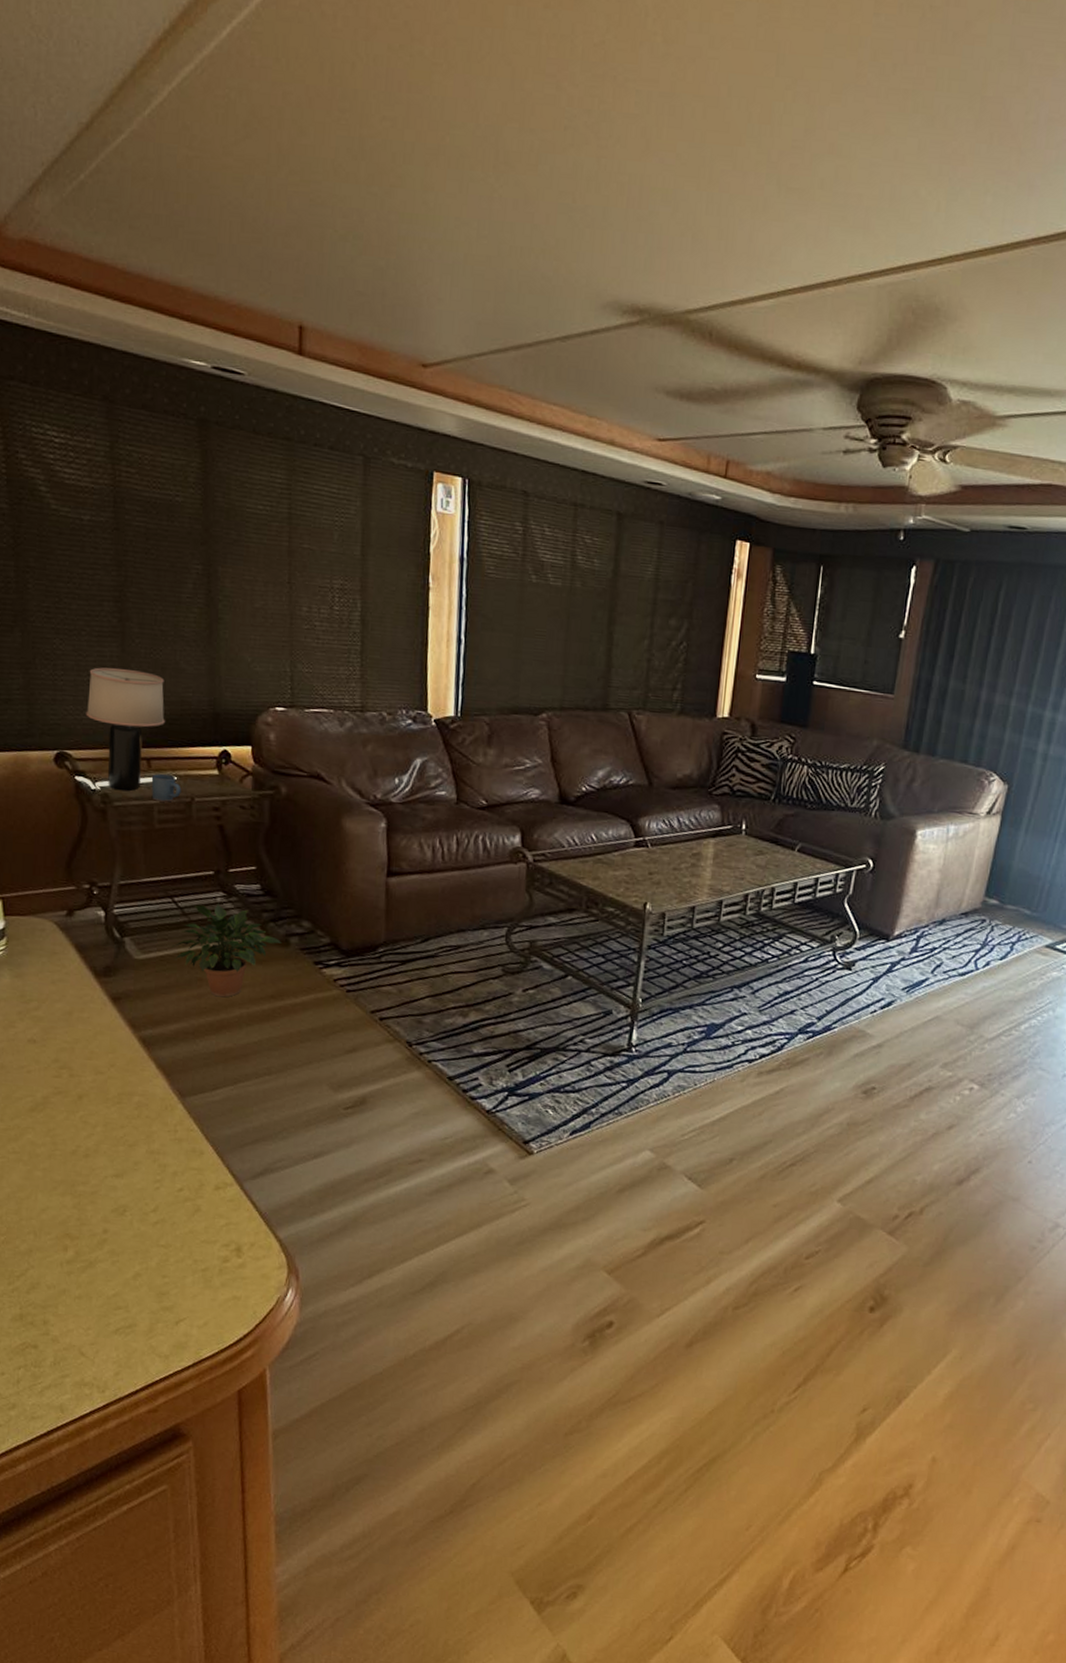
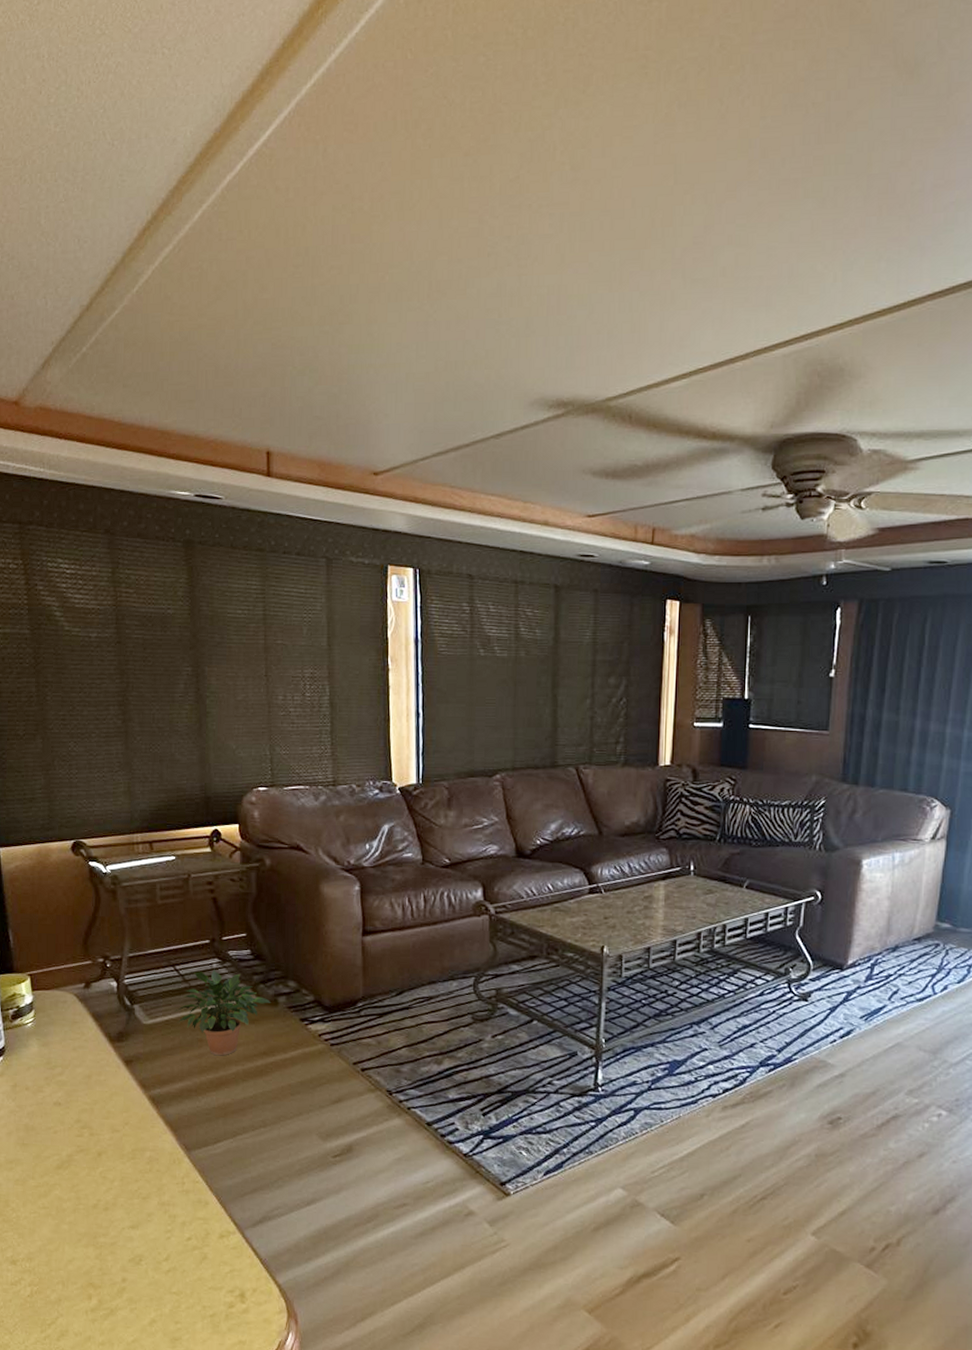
table lamp: present [86,667,165,791] -> none [97,764,164,872]
mug: present [151,773,181,802] -> none [153,854,179,880]

